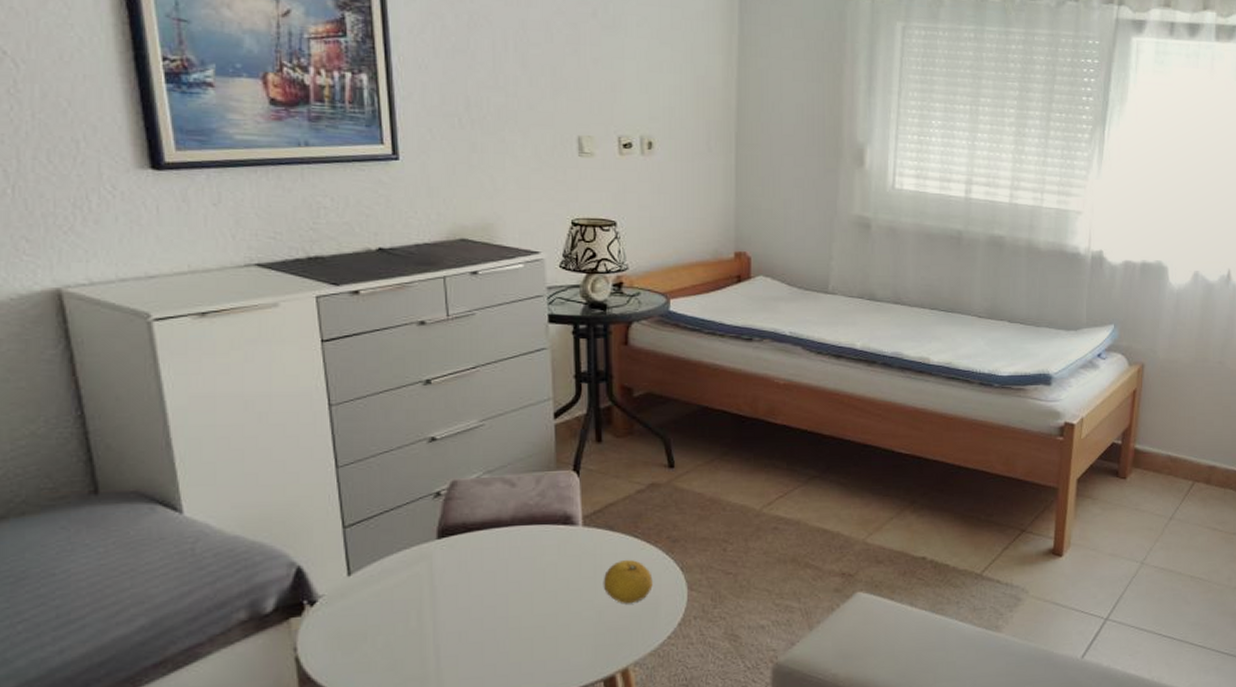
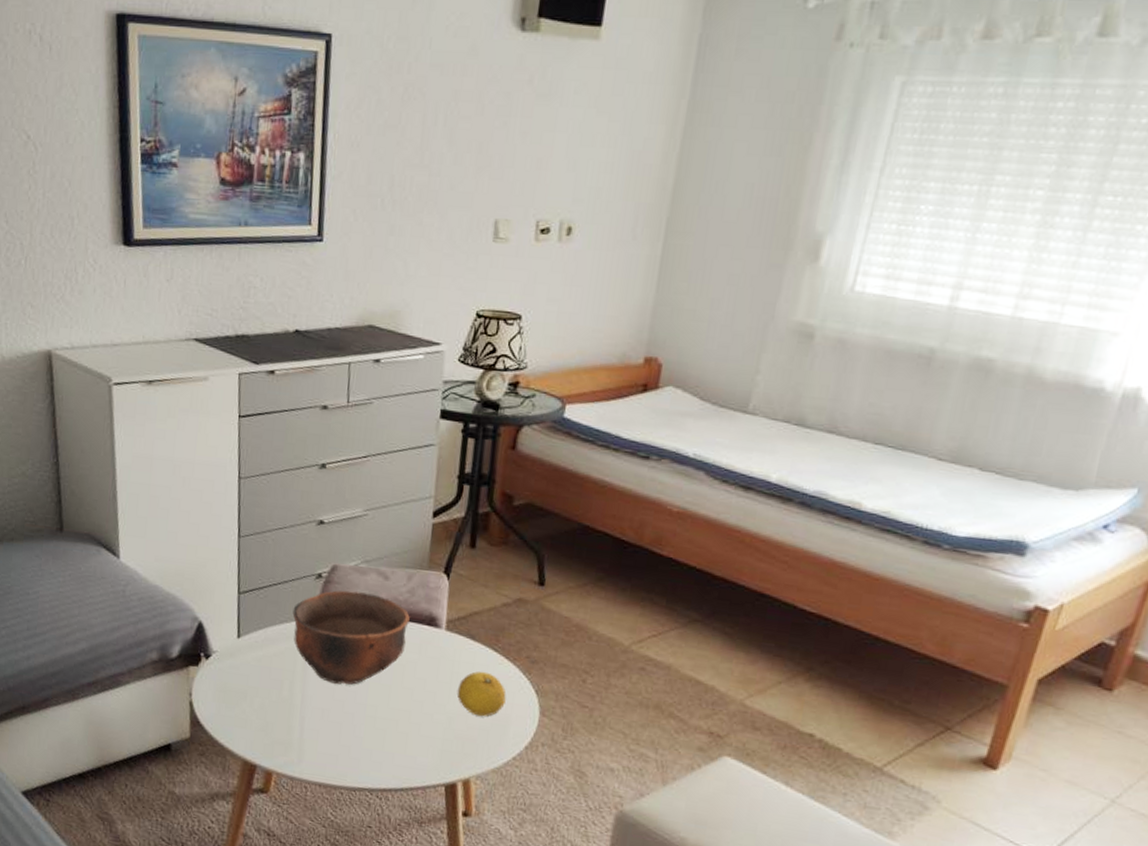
bowl: none [411,503,543,603] -> present [292,590,410,685]

